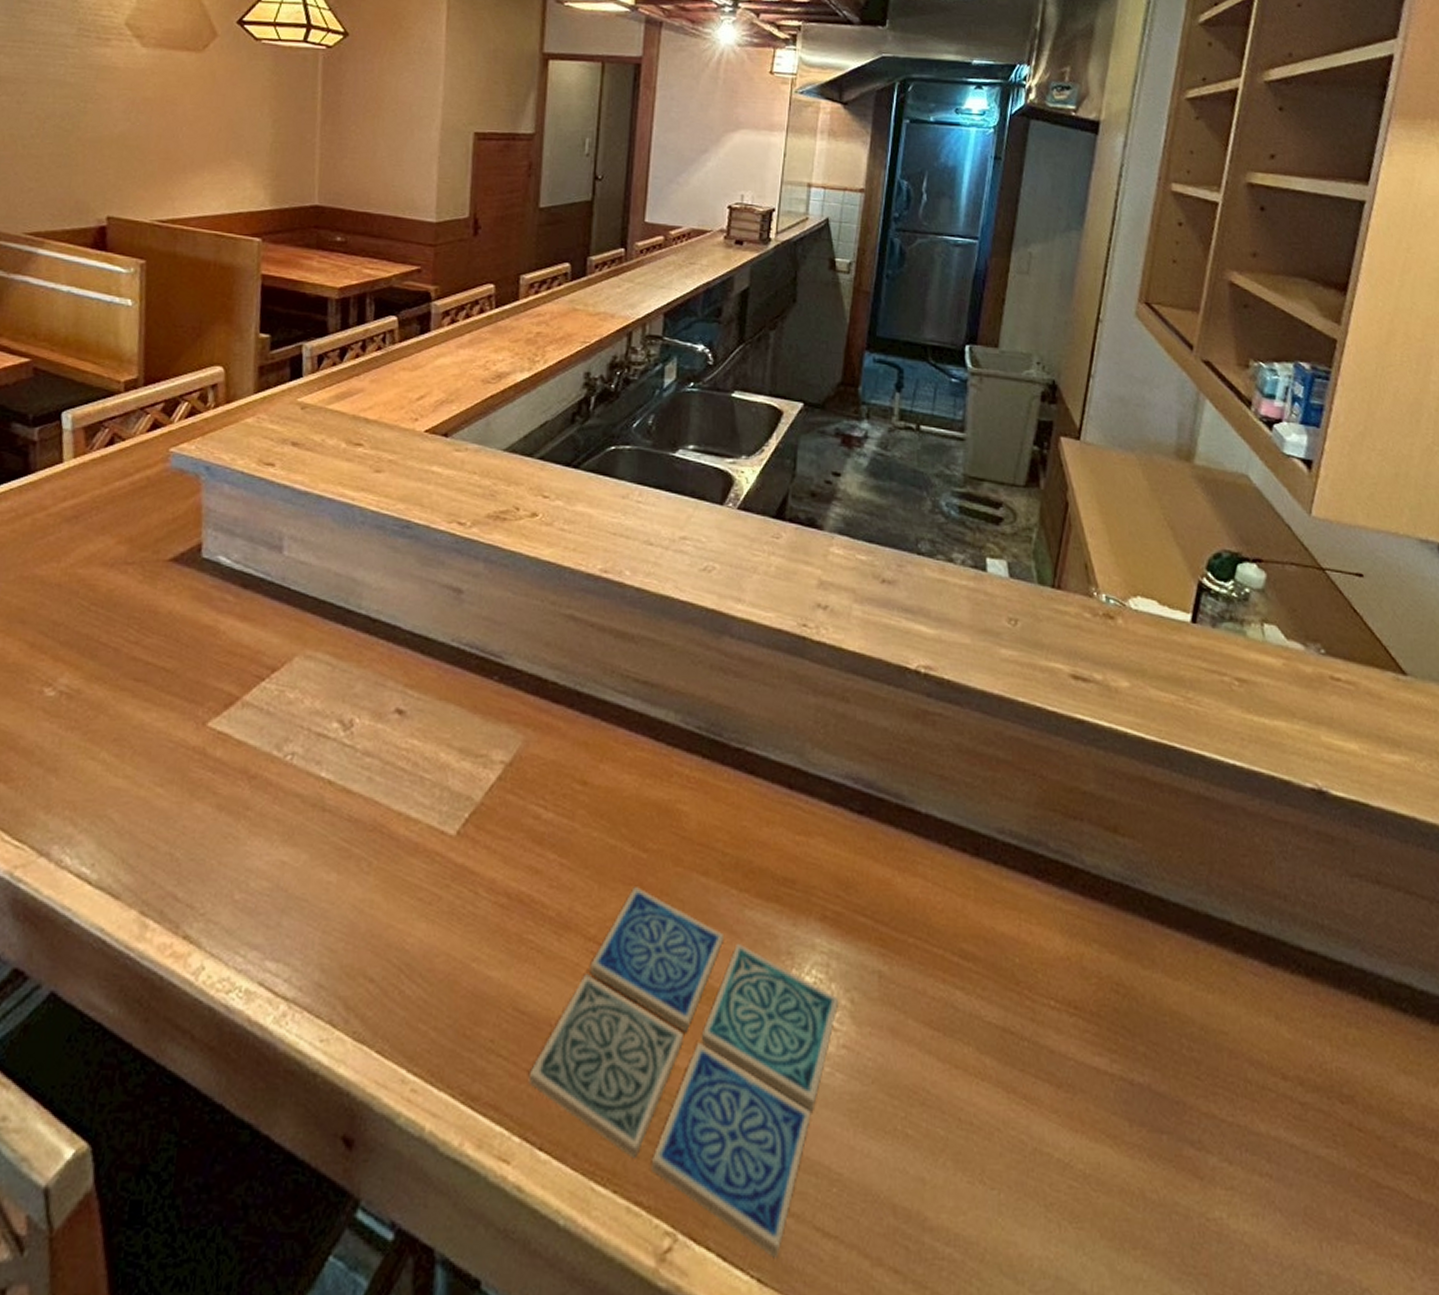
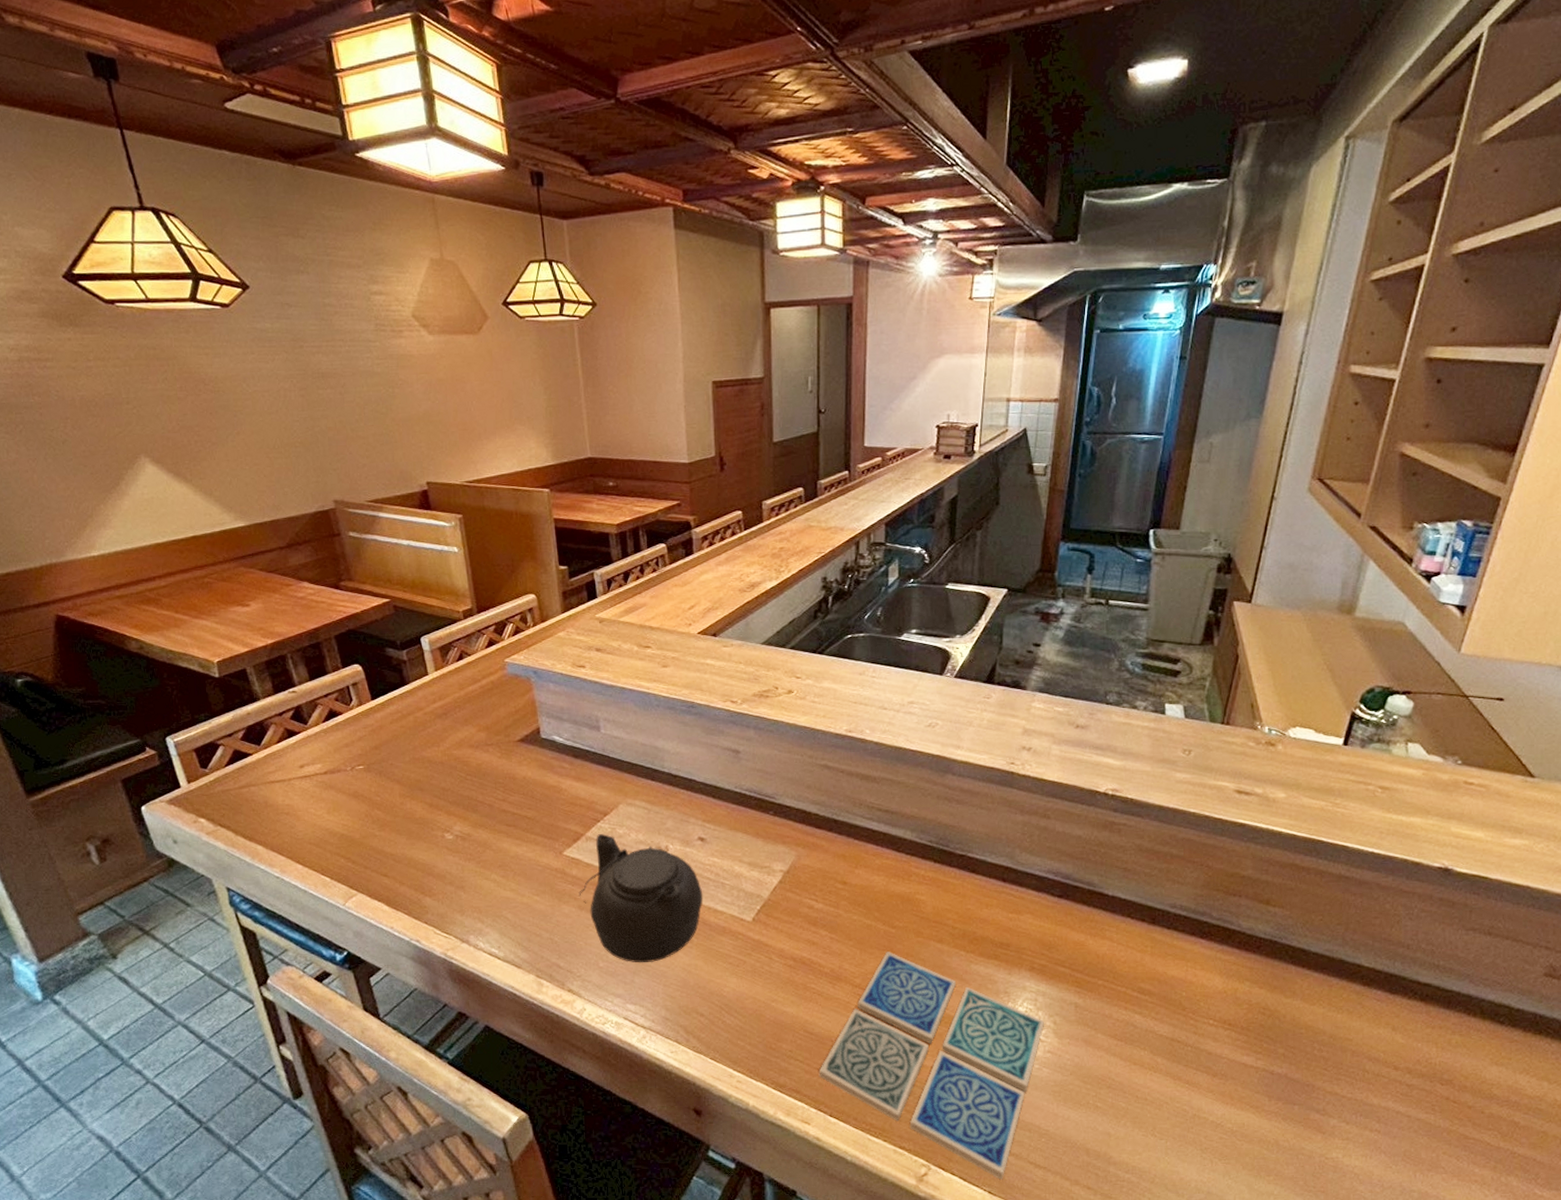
teapot: none [220,698,394,896] -> present [579,834,703,963]

